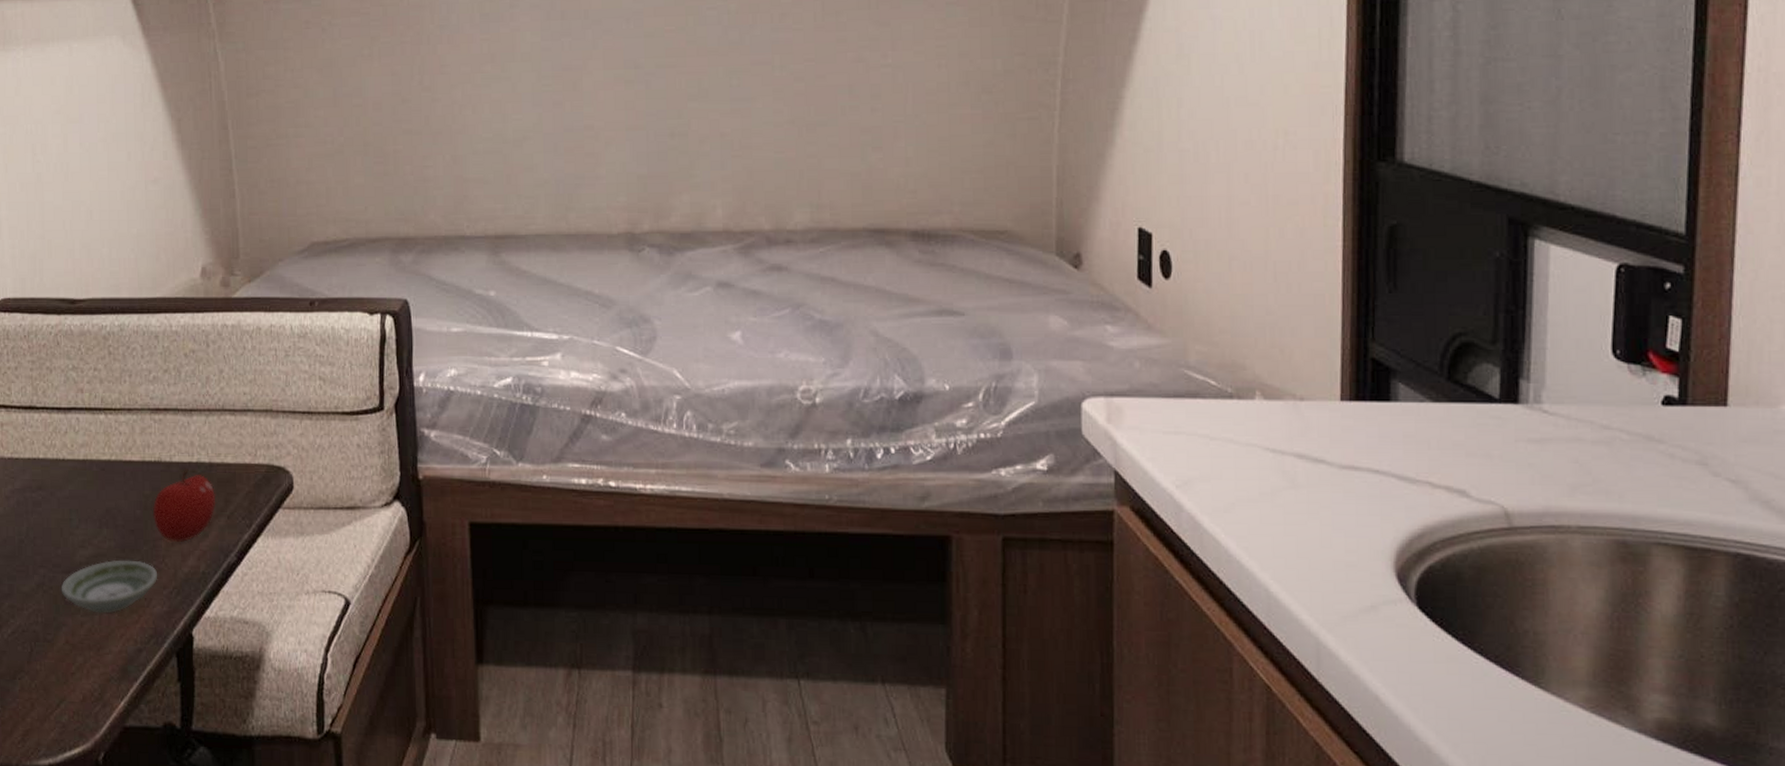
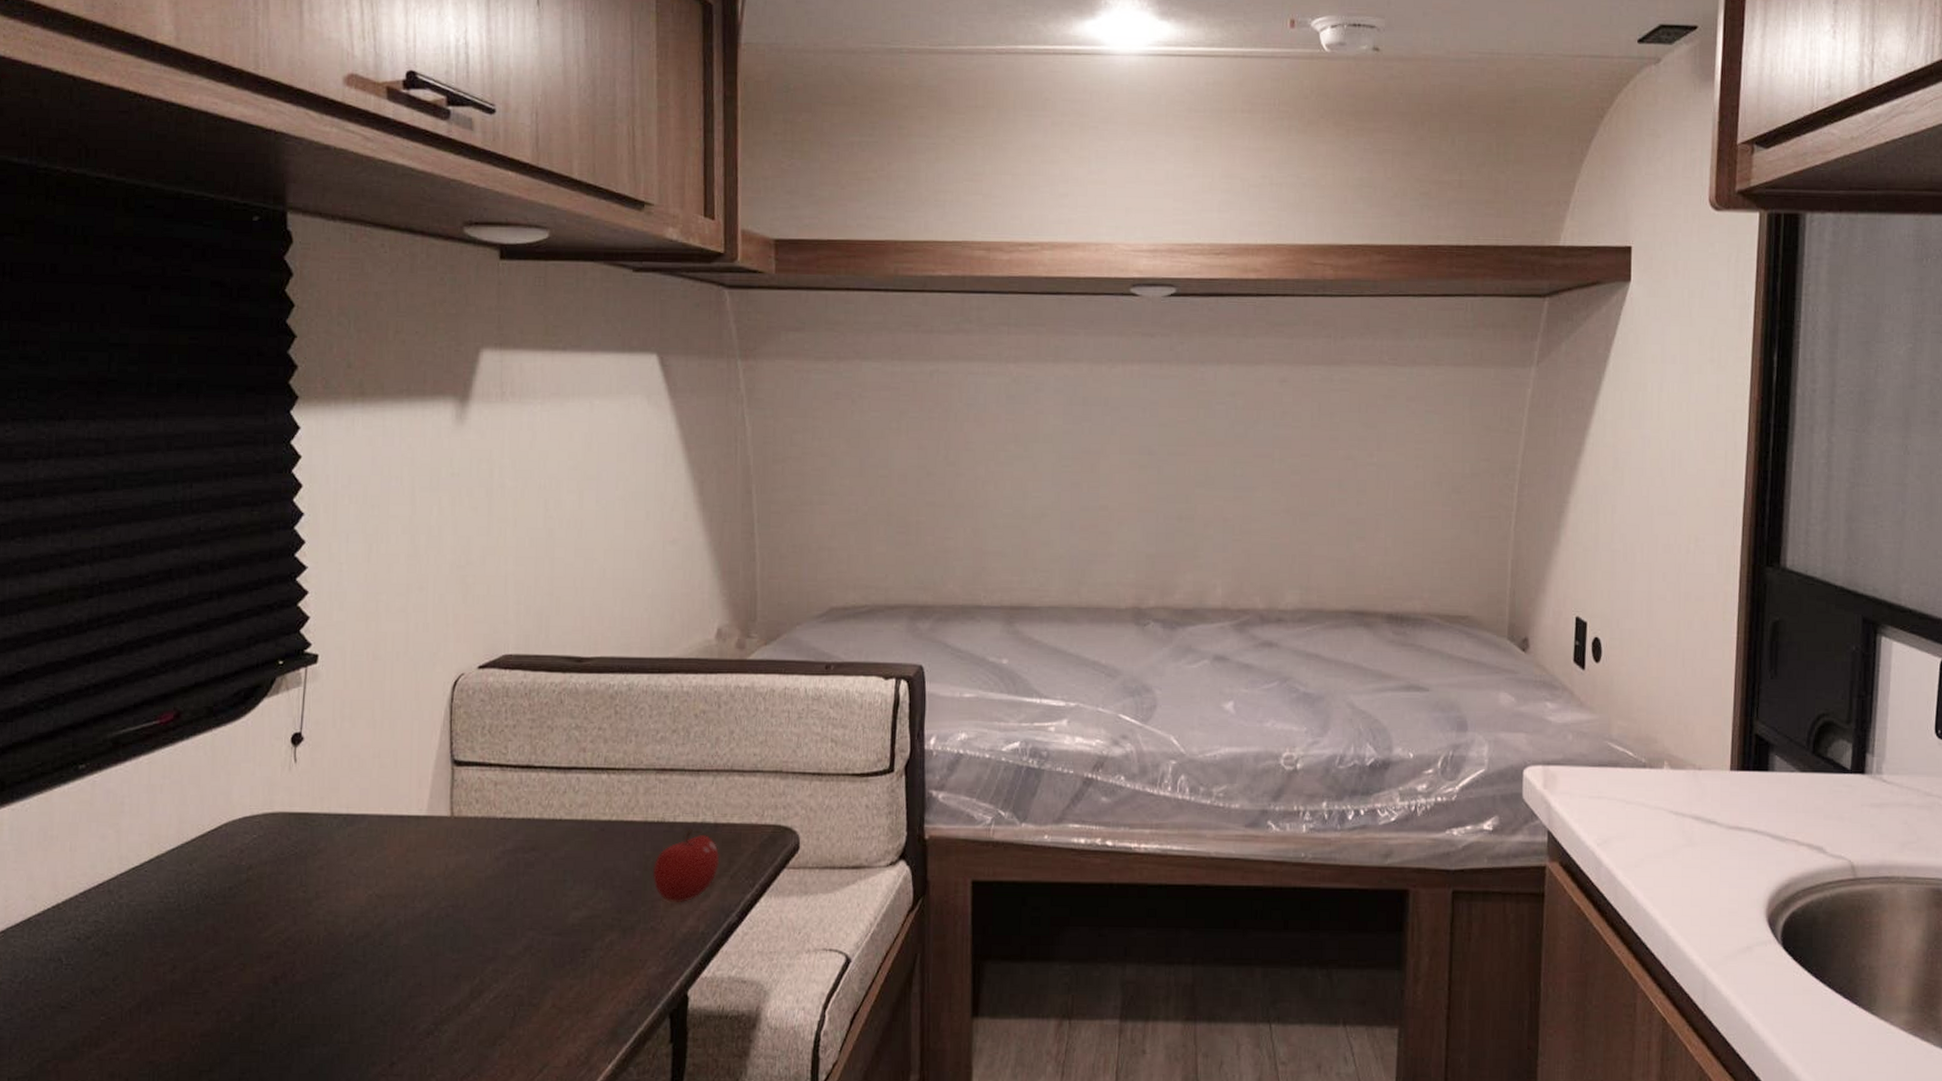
saucer: present [61,560,158,613] -> none [550,921,655,976]

